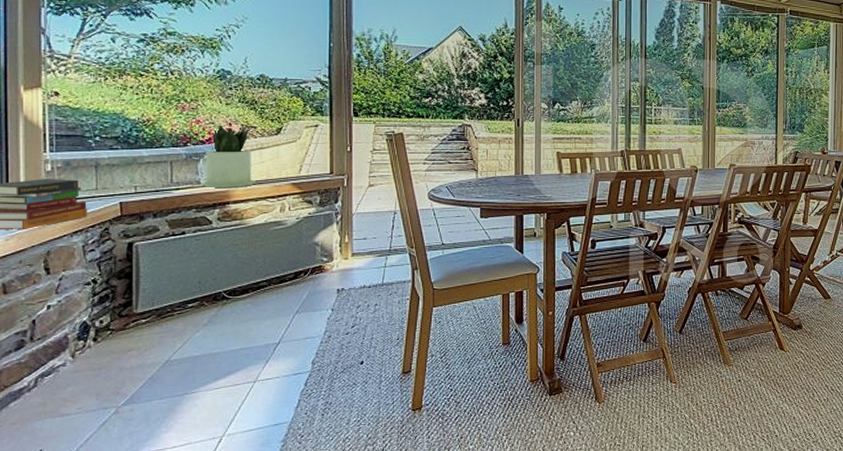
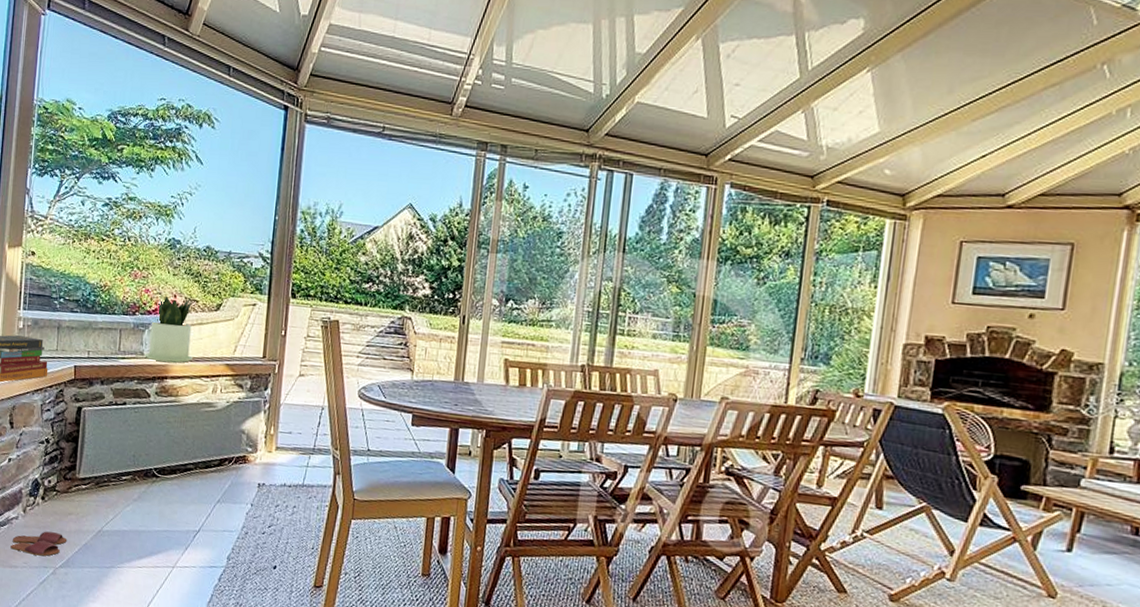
slippers: none [59,372,129,398] -> present [10,531,67,556]

